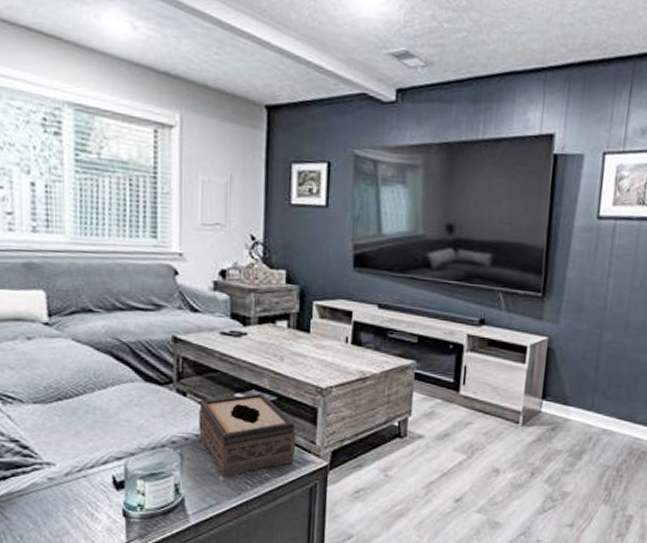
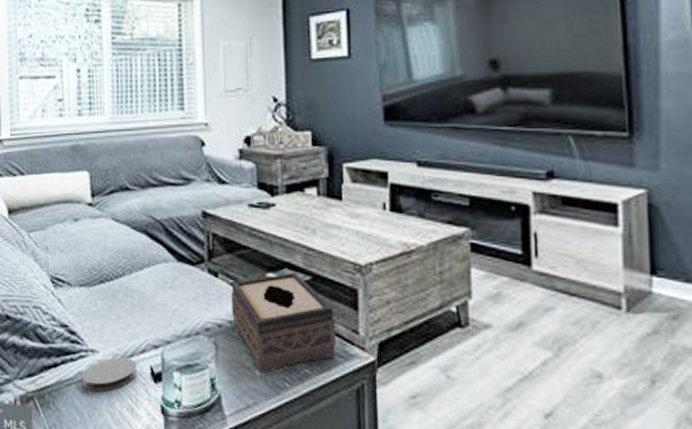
coaster: none [35,468,99,501] -> present [81,356,138,392]

